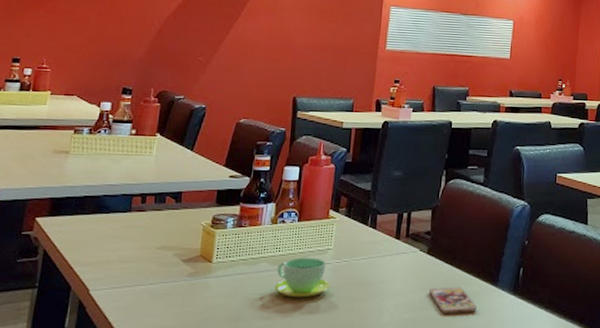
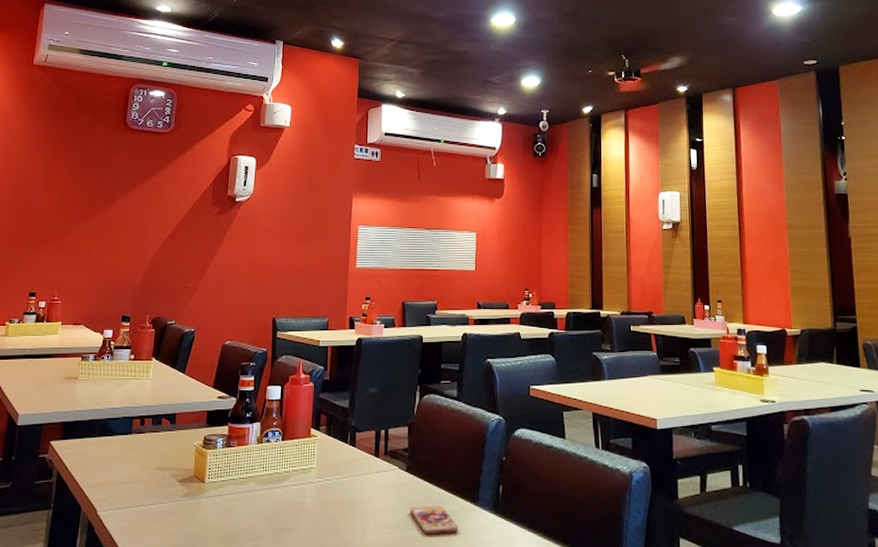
cup: present [274,257,331,298] -> none [262,476,315,518]

